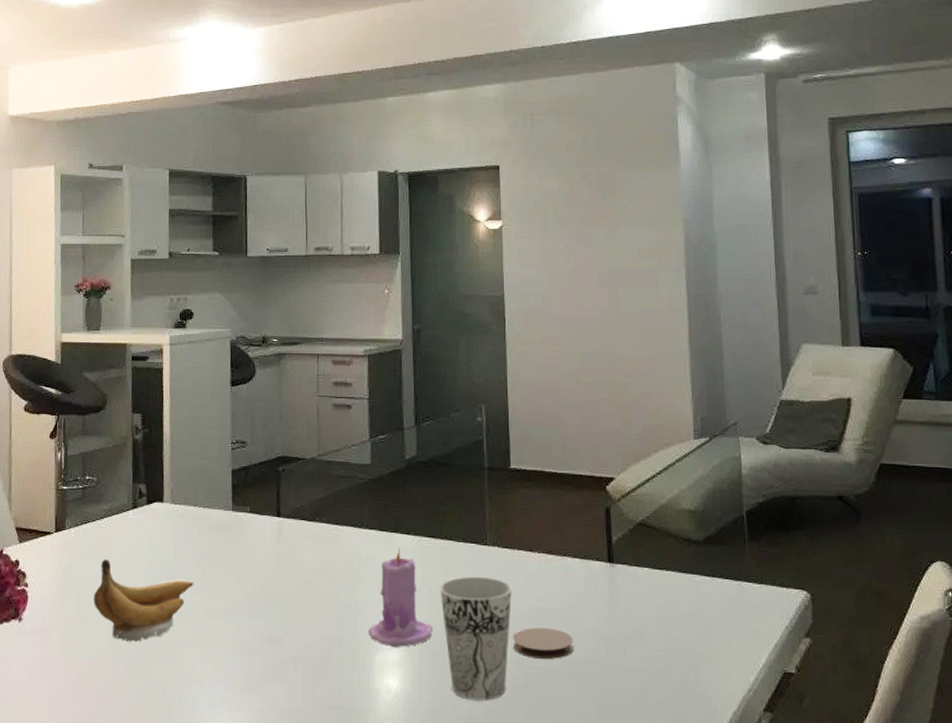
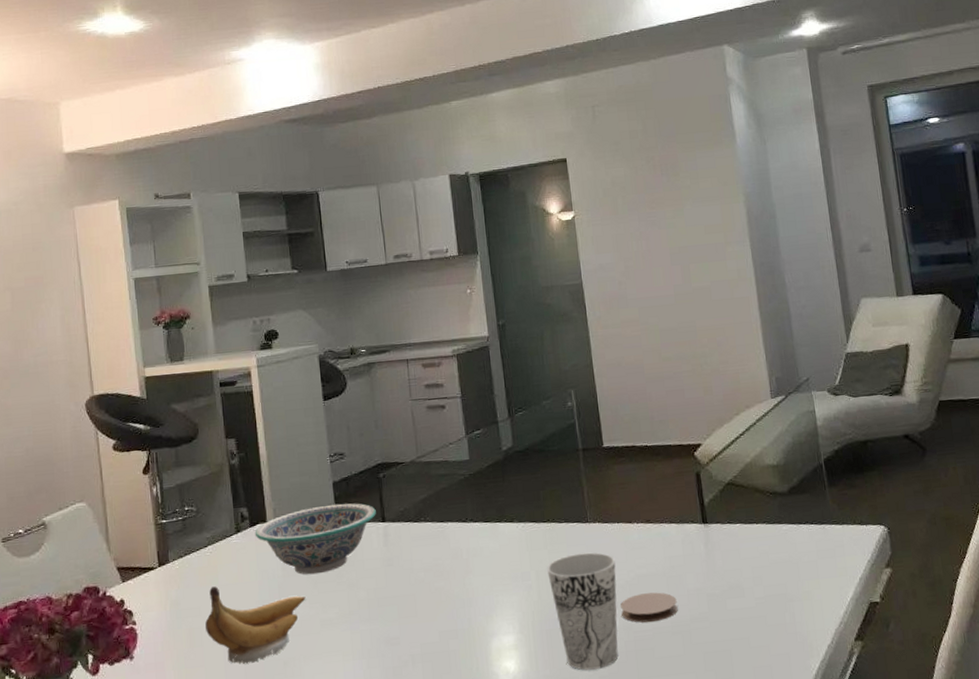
decorative bowl: none [150,492,272,561] -> present [254,503,376,575]
candle: present [369,548,434,648] -> none [482,537,545,632]

